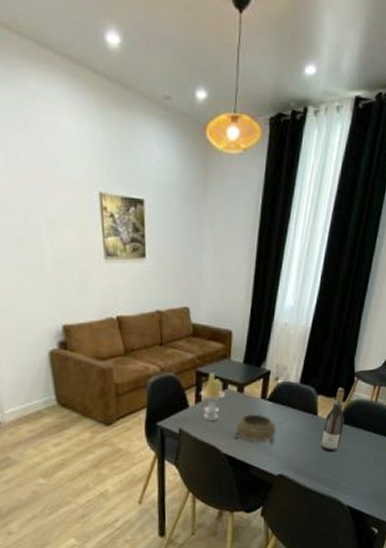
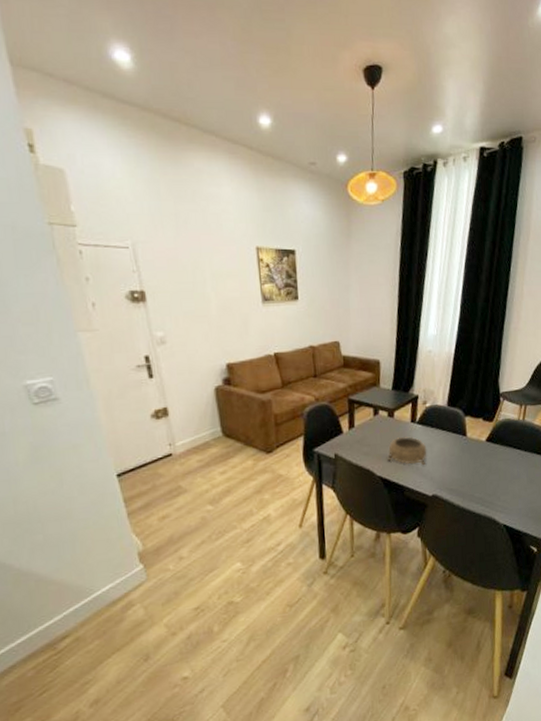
candle: present [200,373,225,421] -> none [353,400,376,445]
wine bottle: present [320,387,345,453] -> none [471,408,494,472]

